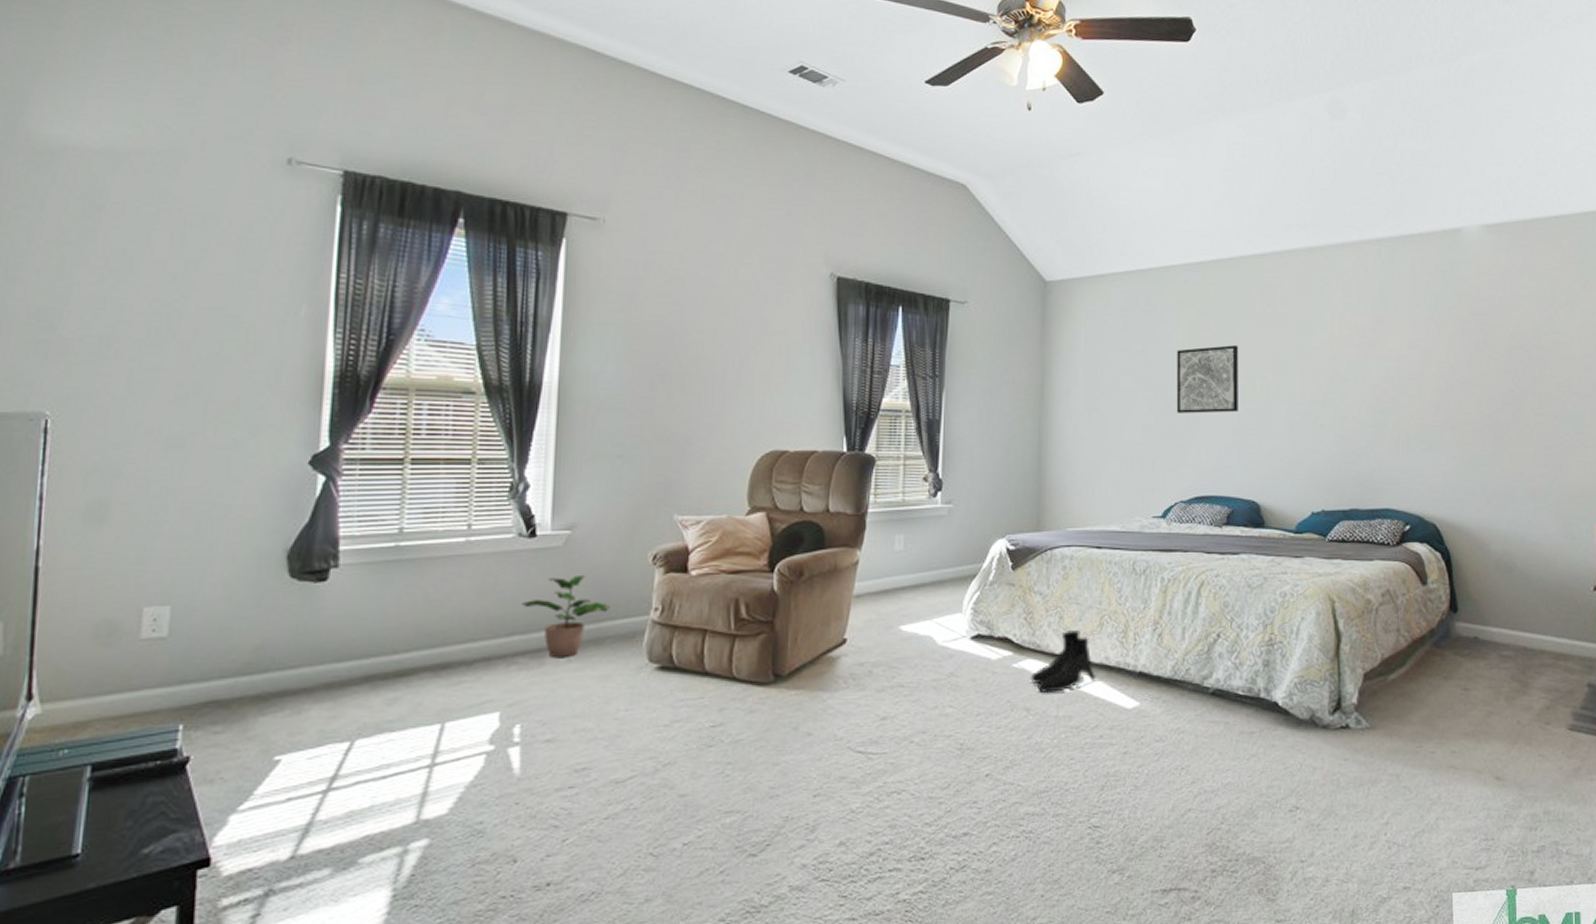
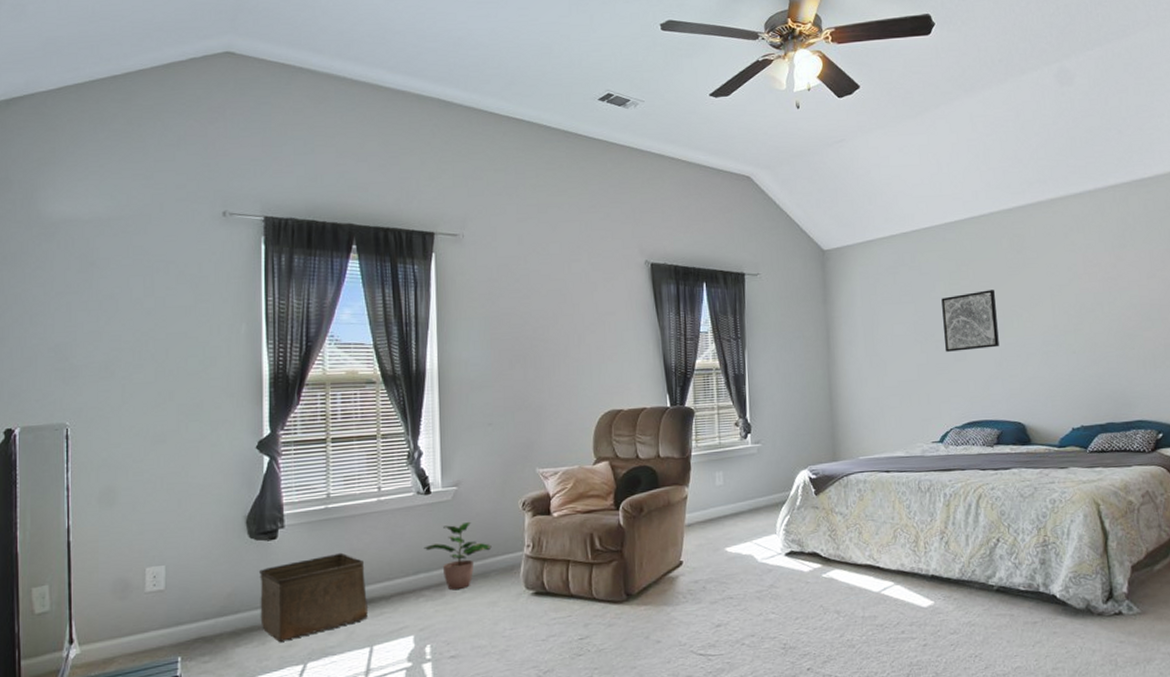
storage bin: none [296,603,443,711] -> present [258,552,368,642]
boots: present [1030,629,1097,694] -> none [838,542,895,599]

